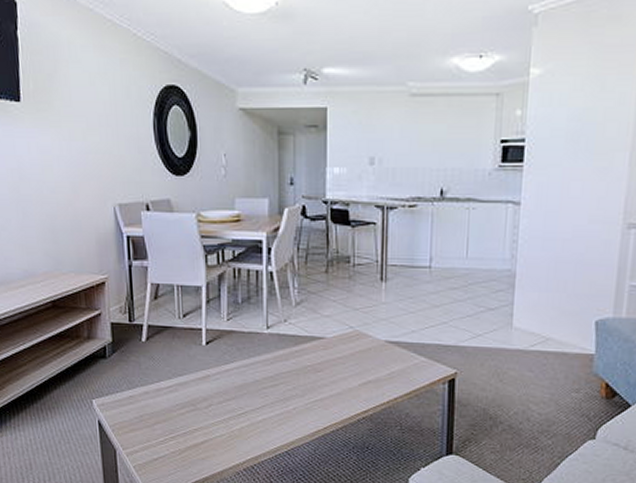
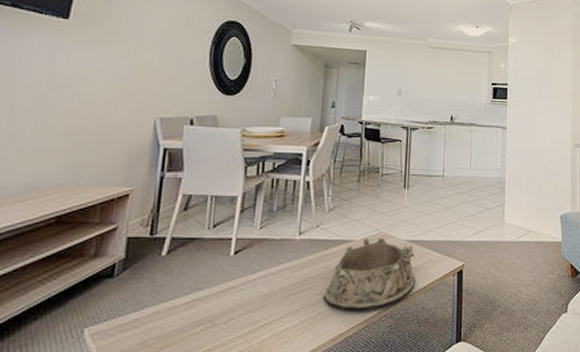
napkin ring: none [297,335,398,411] -> present [323,237,416,311]

